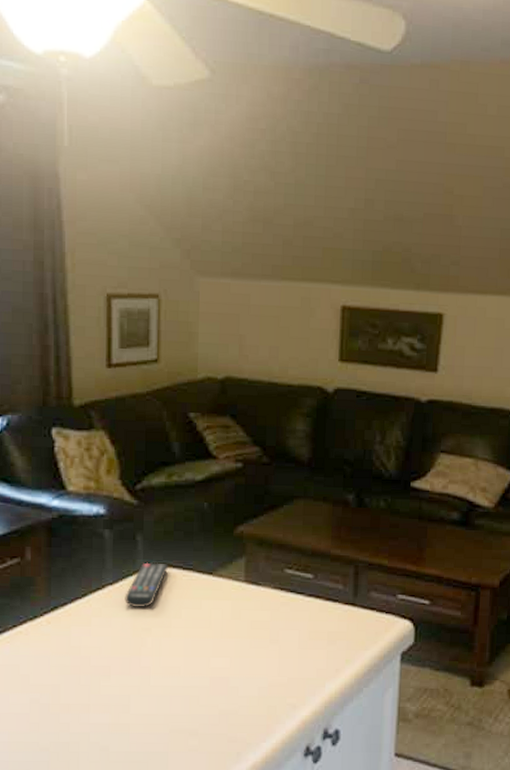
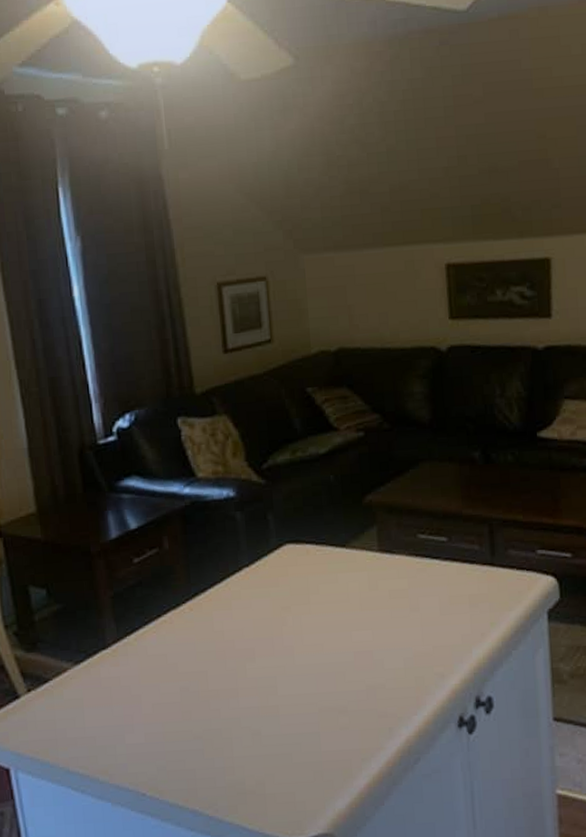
remote control: present [124,562,169,608] -> none [261,540,302,588]

